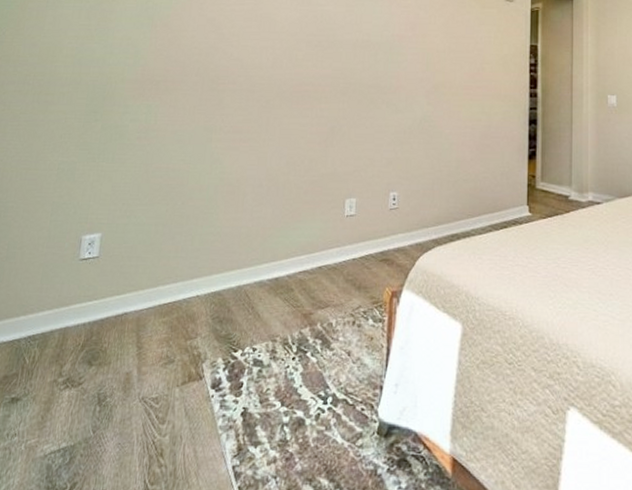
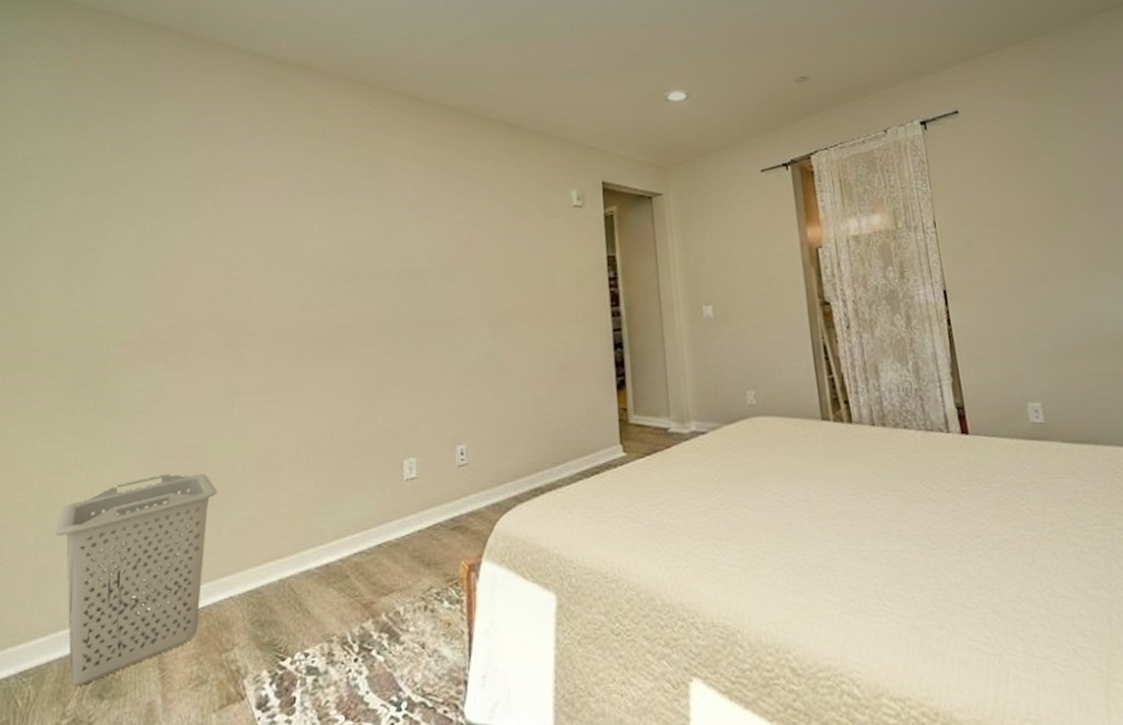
laundry basket: none [64,190,194,353] -> present [55,473,218,686]

